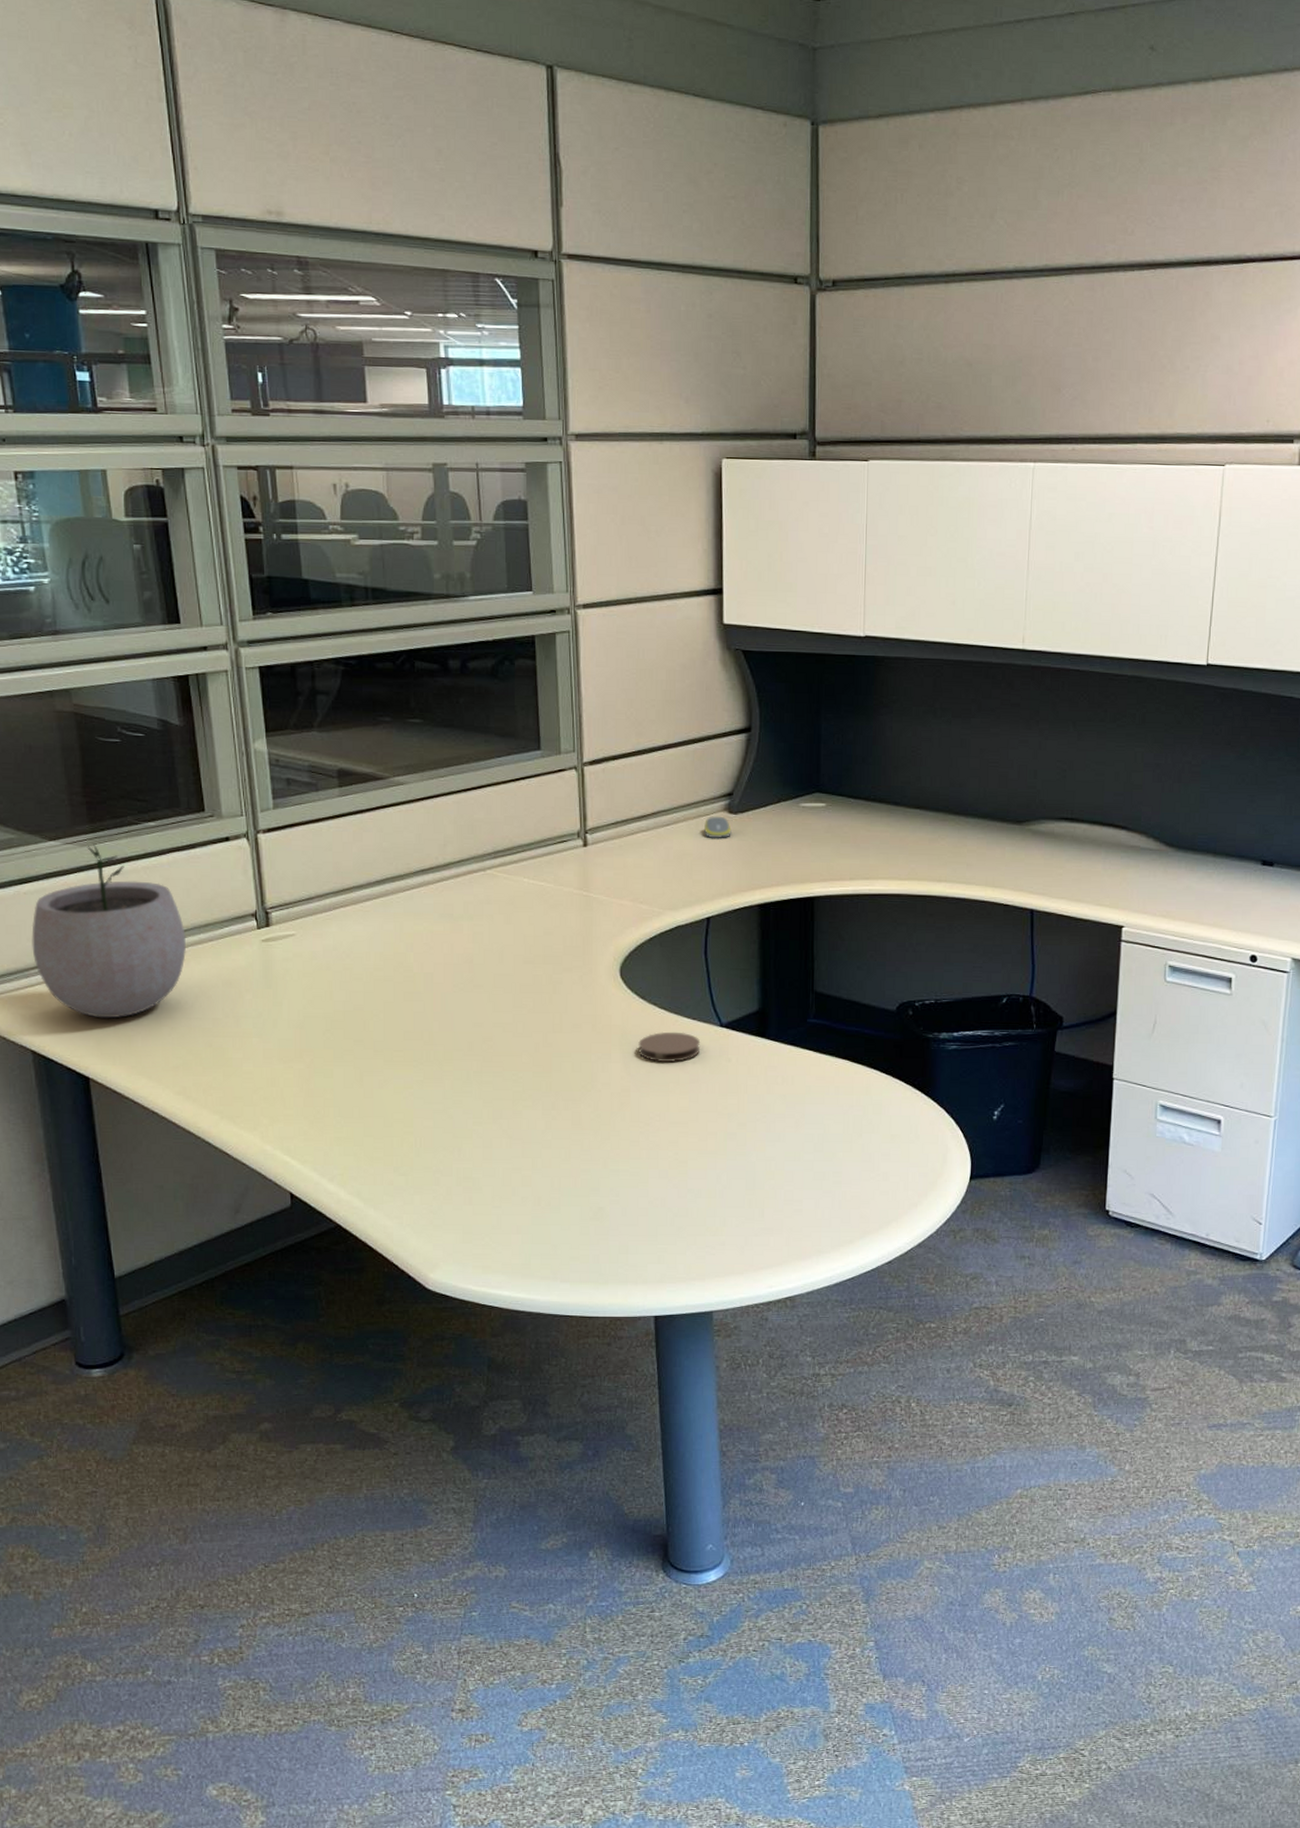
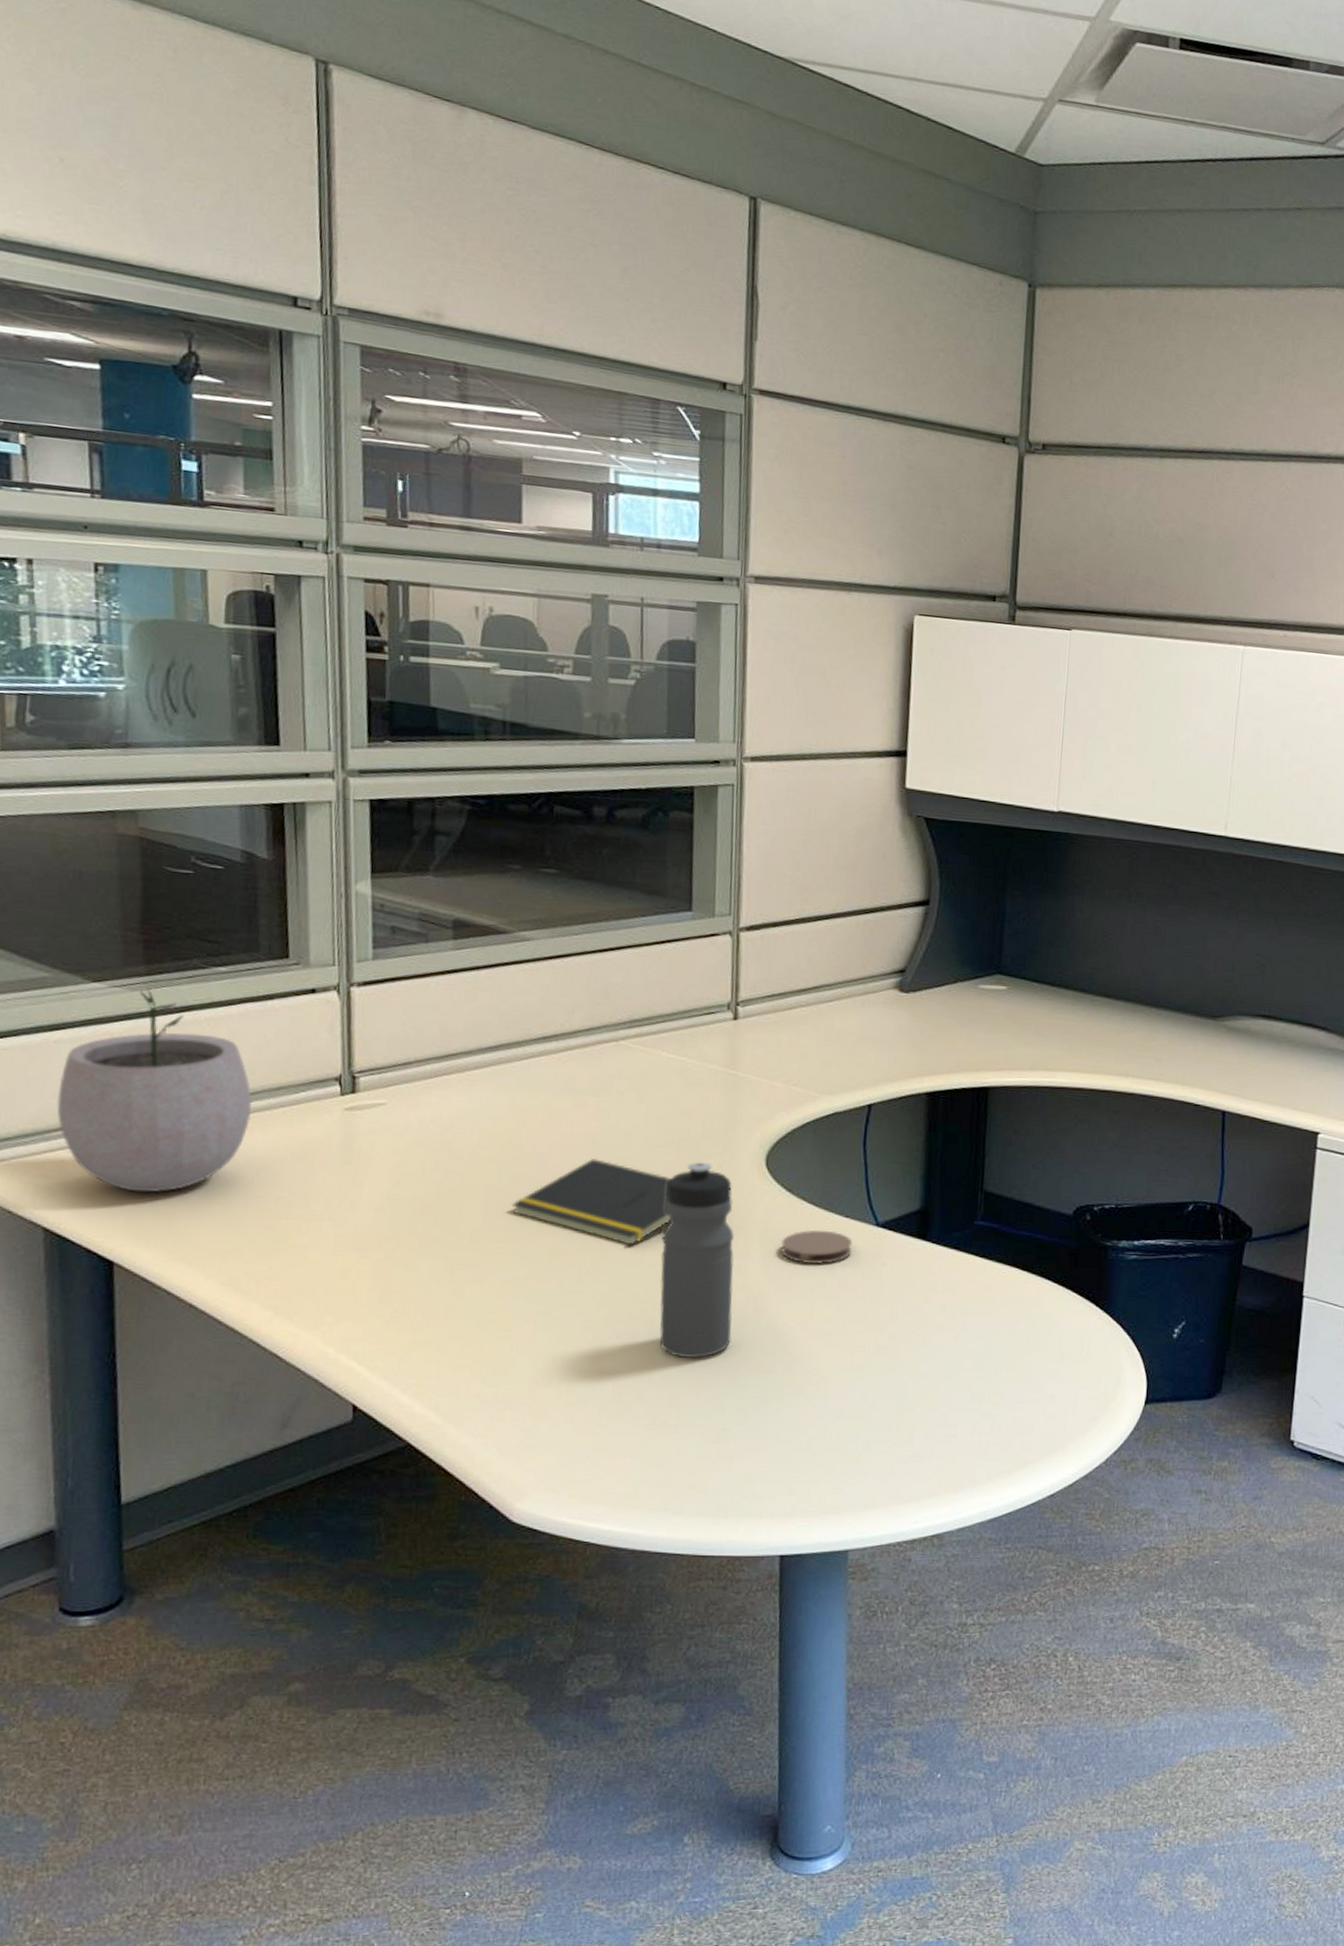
notepad: none [406,976,541,1051] -> present [511,1159,671,1246]
water bottle: none [535,975,601,1148] -> present [659,1162,735,1359]
computer mouse: present [703,816,732,839] -> none [870,994,902,1019]

